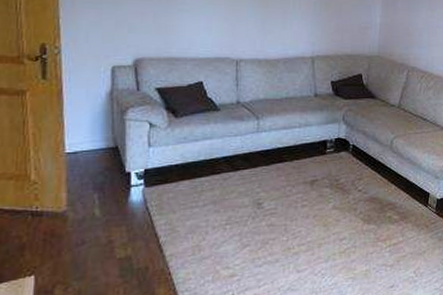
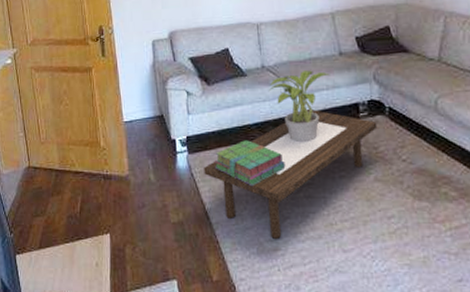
coffee table: none [161,144,341,266] -> present [204,108,378,239]
stack of books: none [174,173,251,218] -> present [214,140,286,187]
potted plant: none [242,109,304,176] -> present [269,70,330,143]

